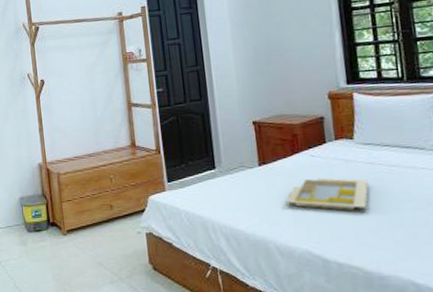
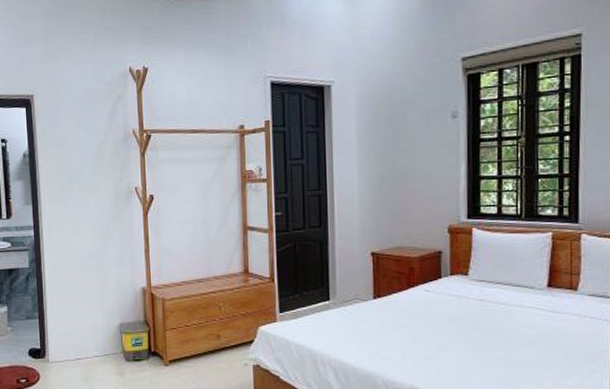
serving tray: present [285,177,368,210] -> none [396,313,478,347]

